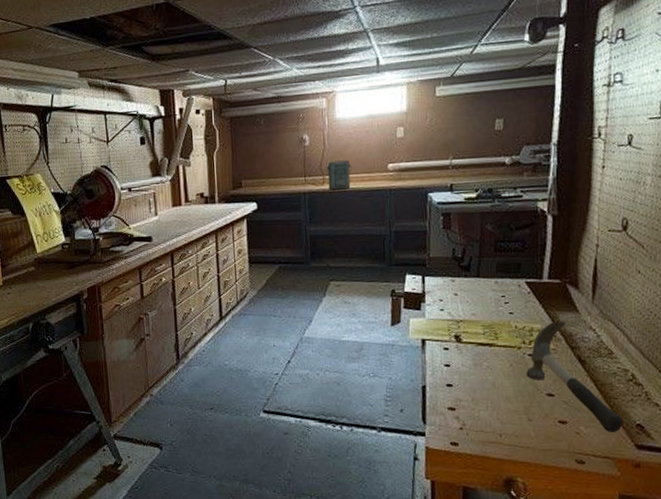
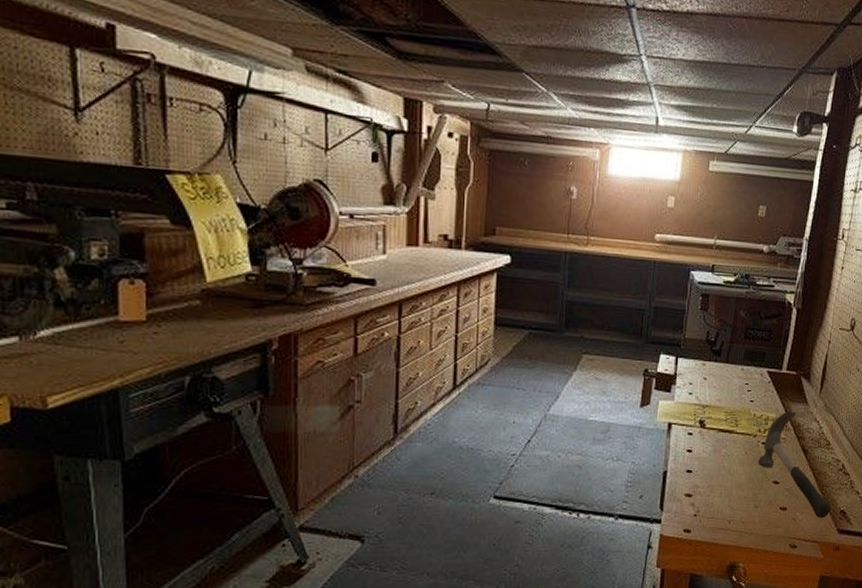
paint can: present [326,160,353,190] -> none [592,221,619,255]

